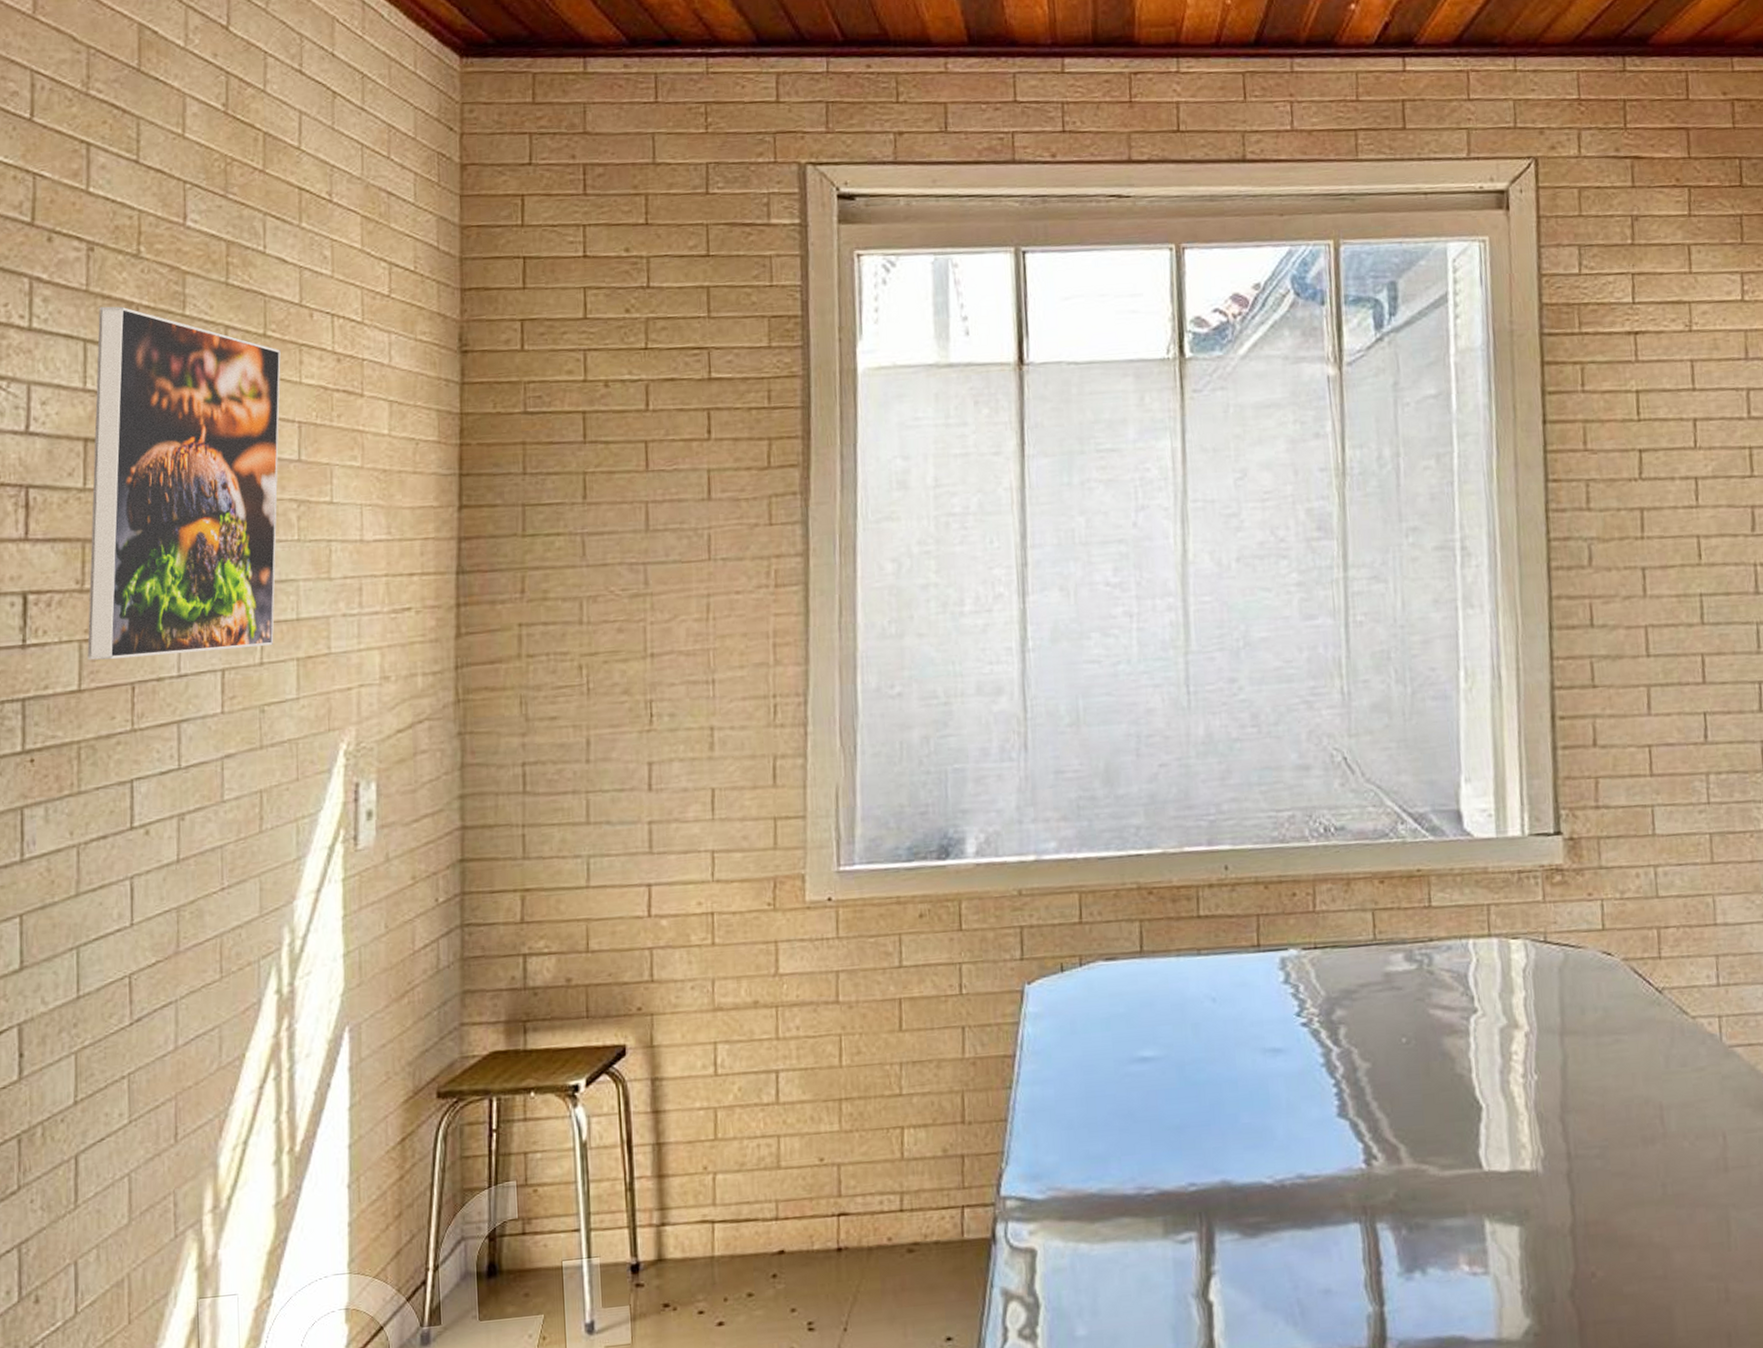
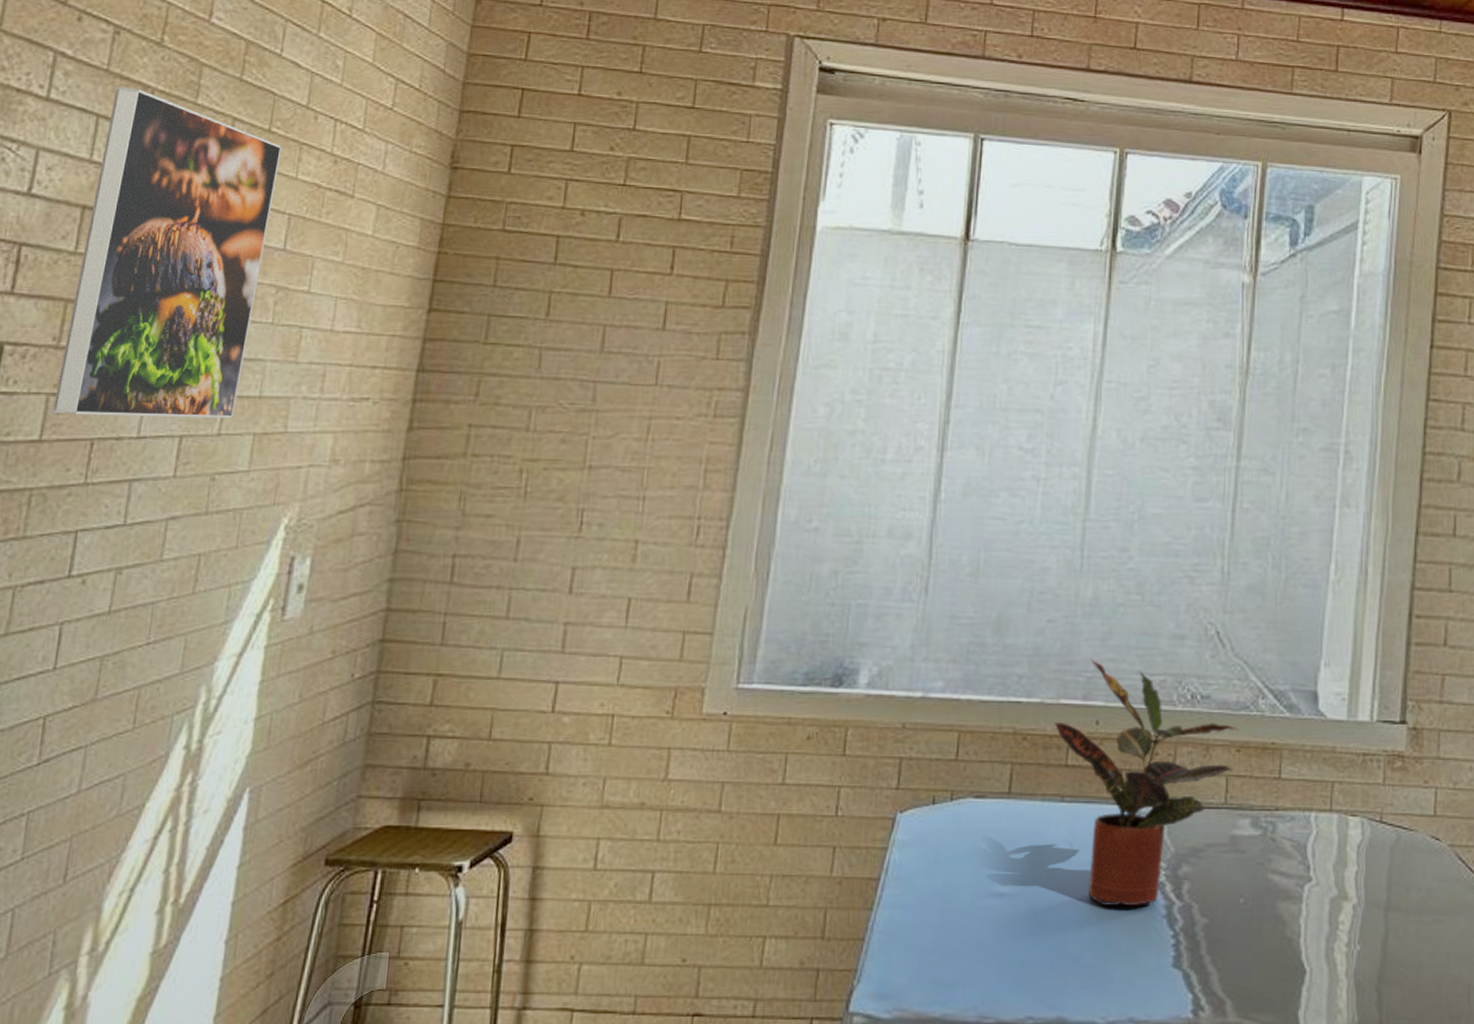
potted plant: none [1180,800,1380,1061] -> present [1054,658,1239,907]

